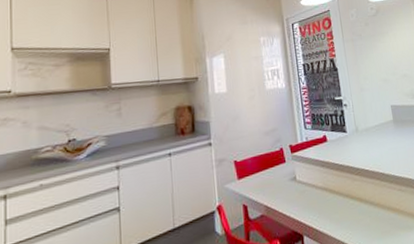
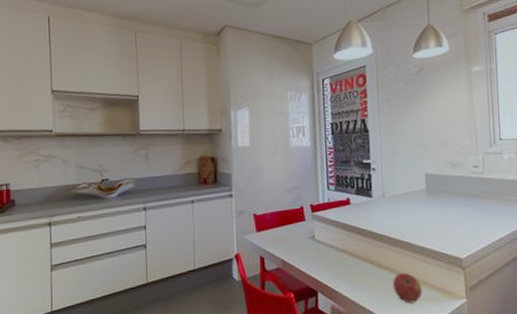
apple: none [373,203,402,235] -> present [393,273,423,303]

